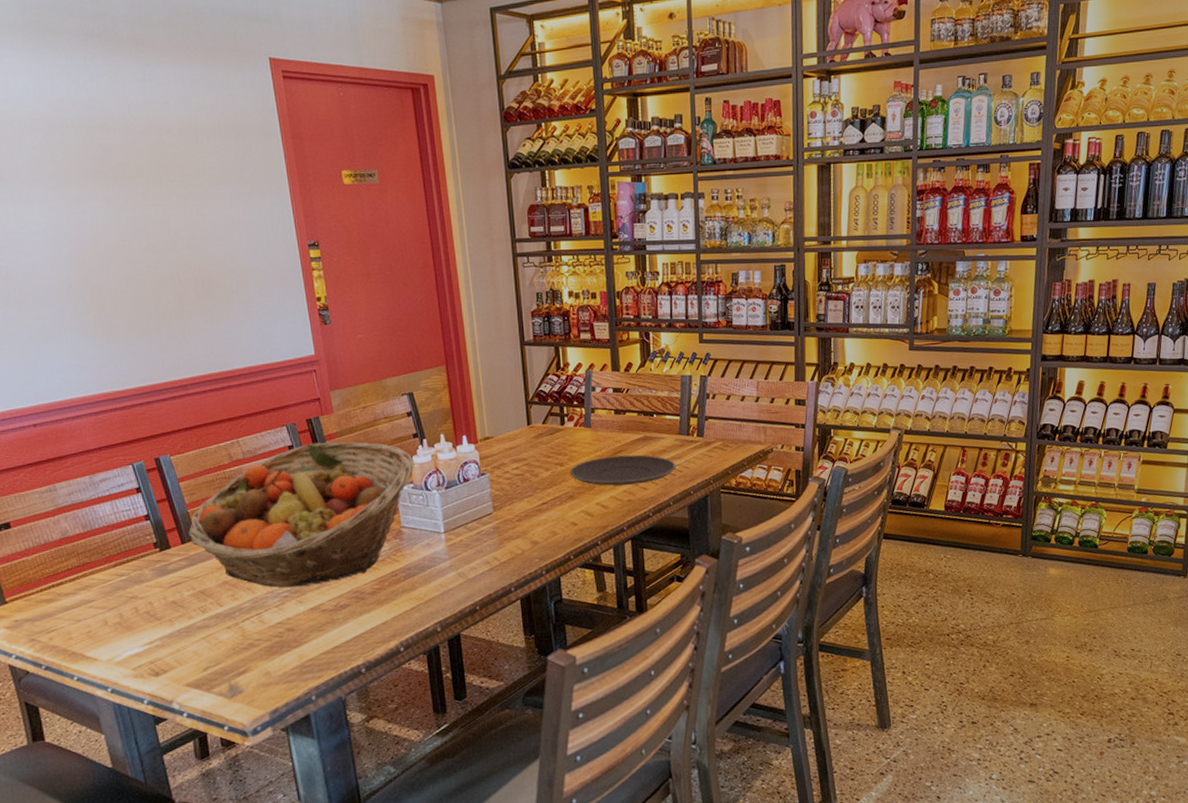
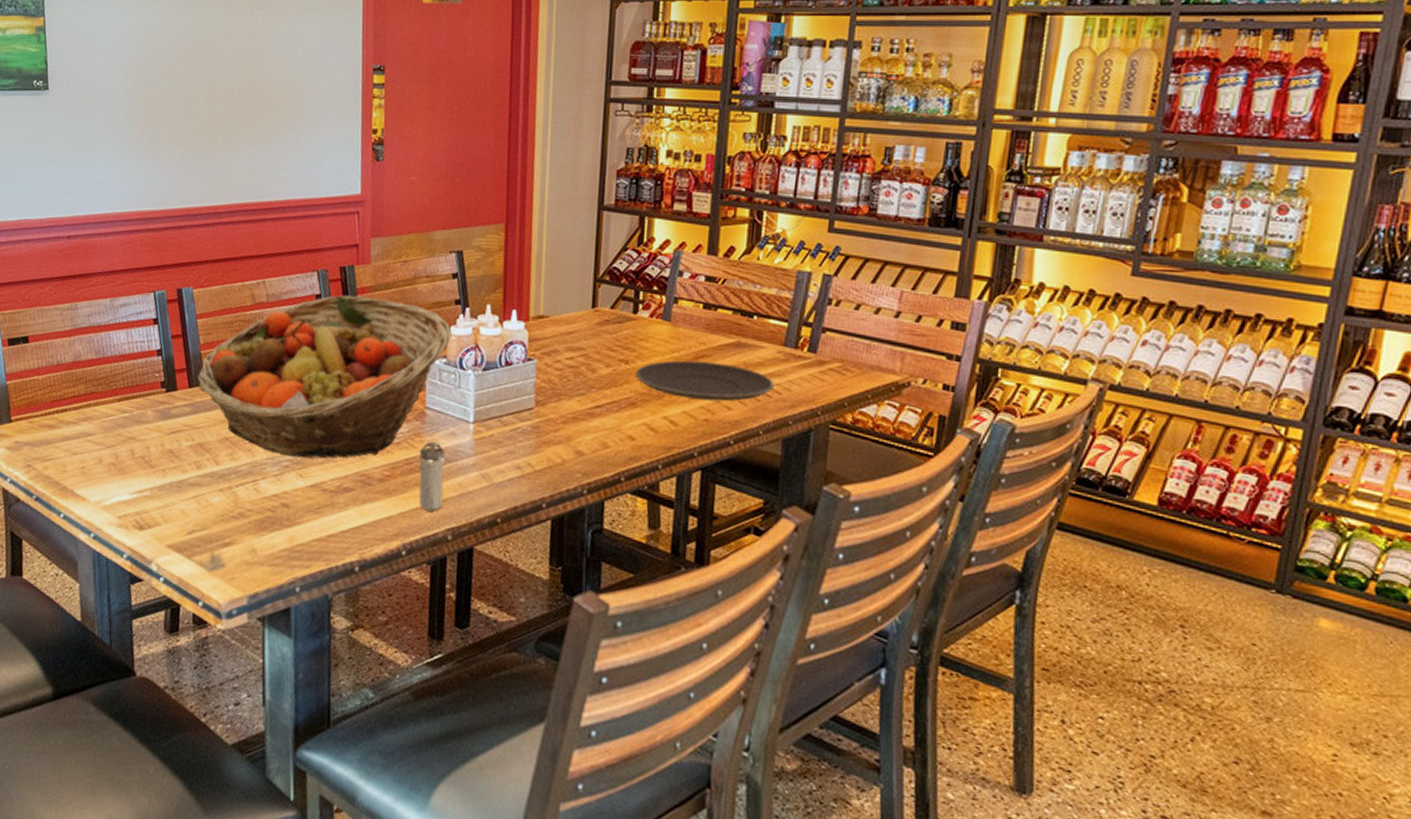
shaker: none [402,553,428,611] -> present [418,441,445,512]

